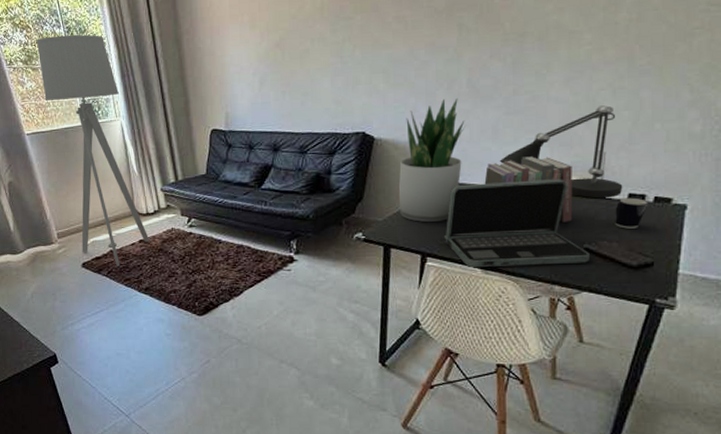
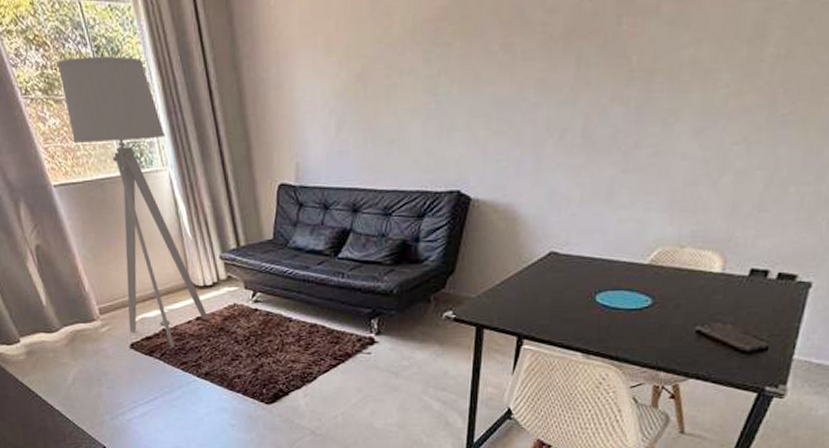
planter: present [398,98,465,223] -> none [495,151,577,300]
laptop: present [438,179,591,268] -> none [537,251,702,352]
books: present [484,156,573,223] -> none [593,223,692,301]
desk lamp: present [499,105,623,199] -> none [611,163,746,274]
mug: present [615,197,648,229] -> none [732,273,771,309]

